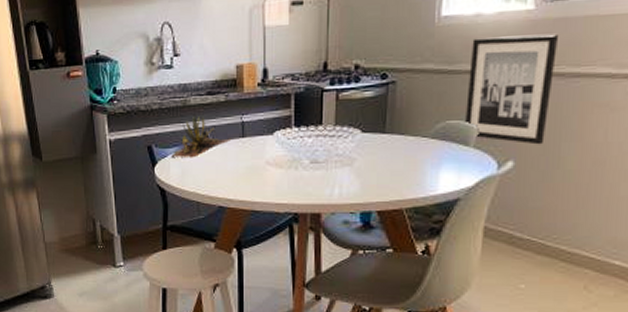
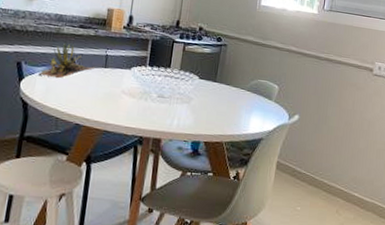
wall art: present [465,34,560,145] -> none [271,25,331,106]

